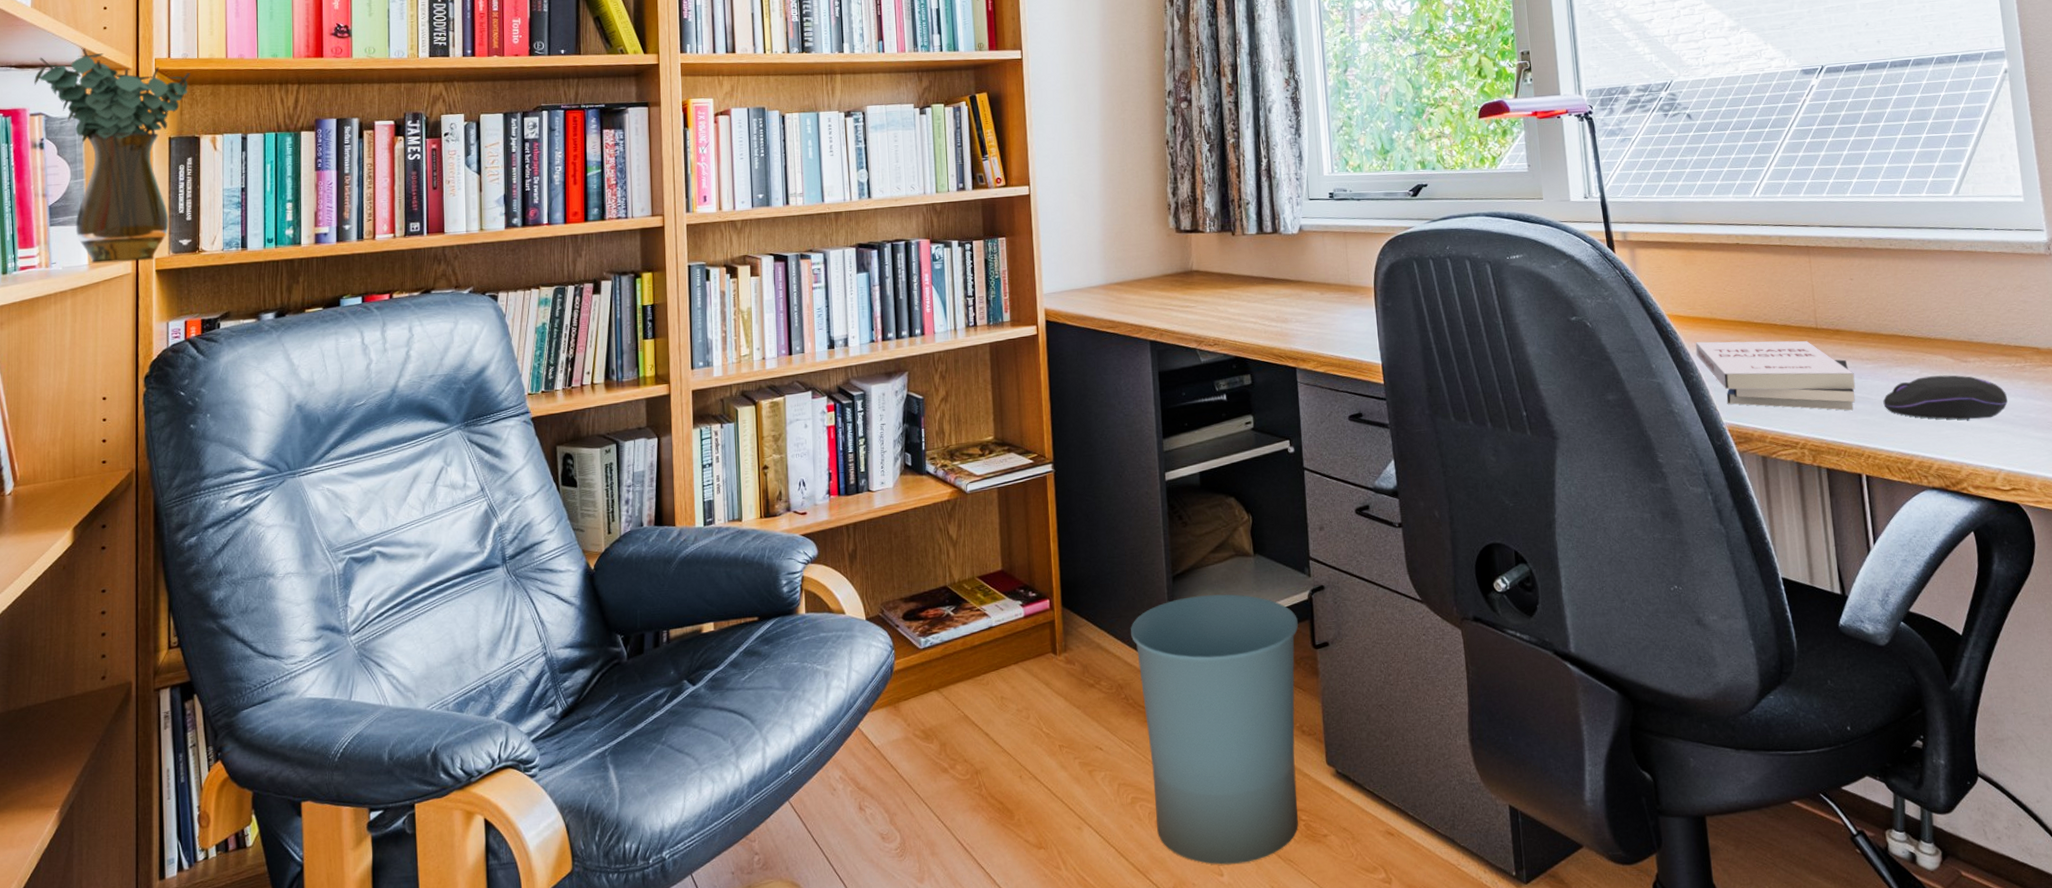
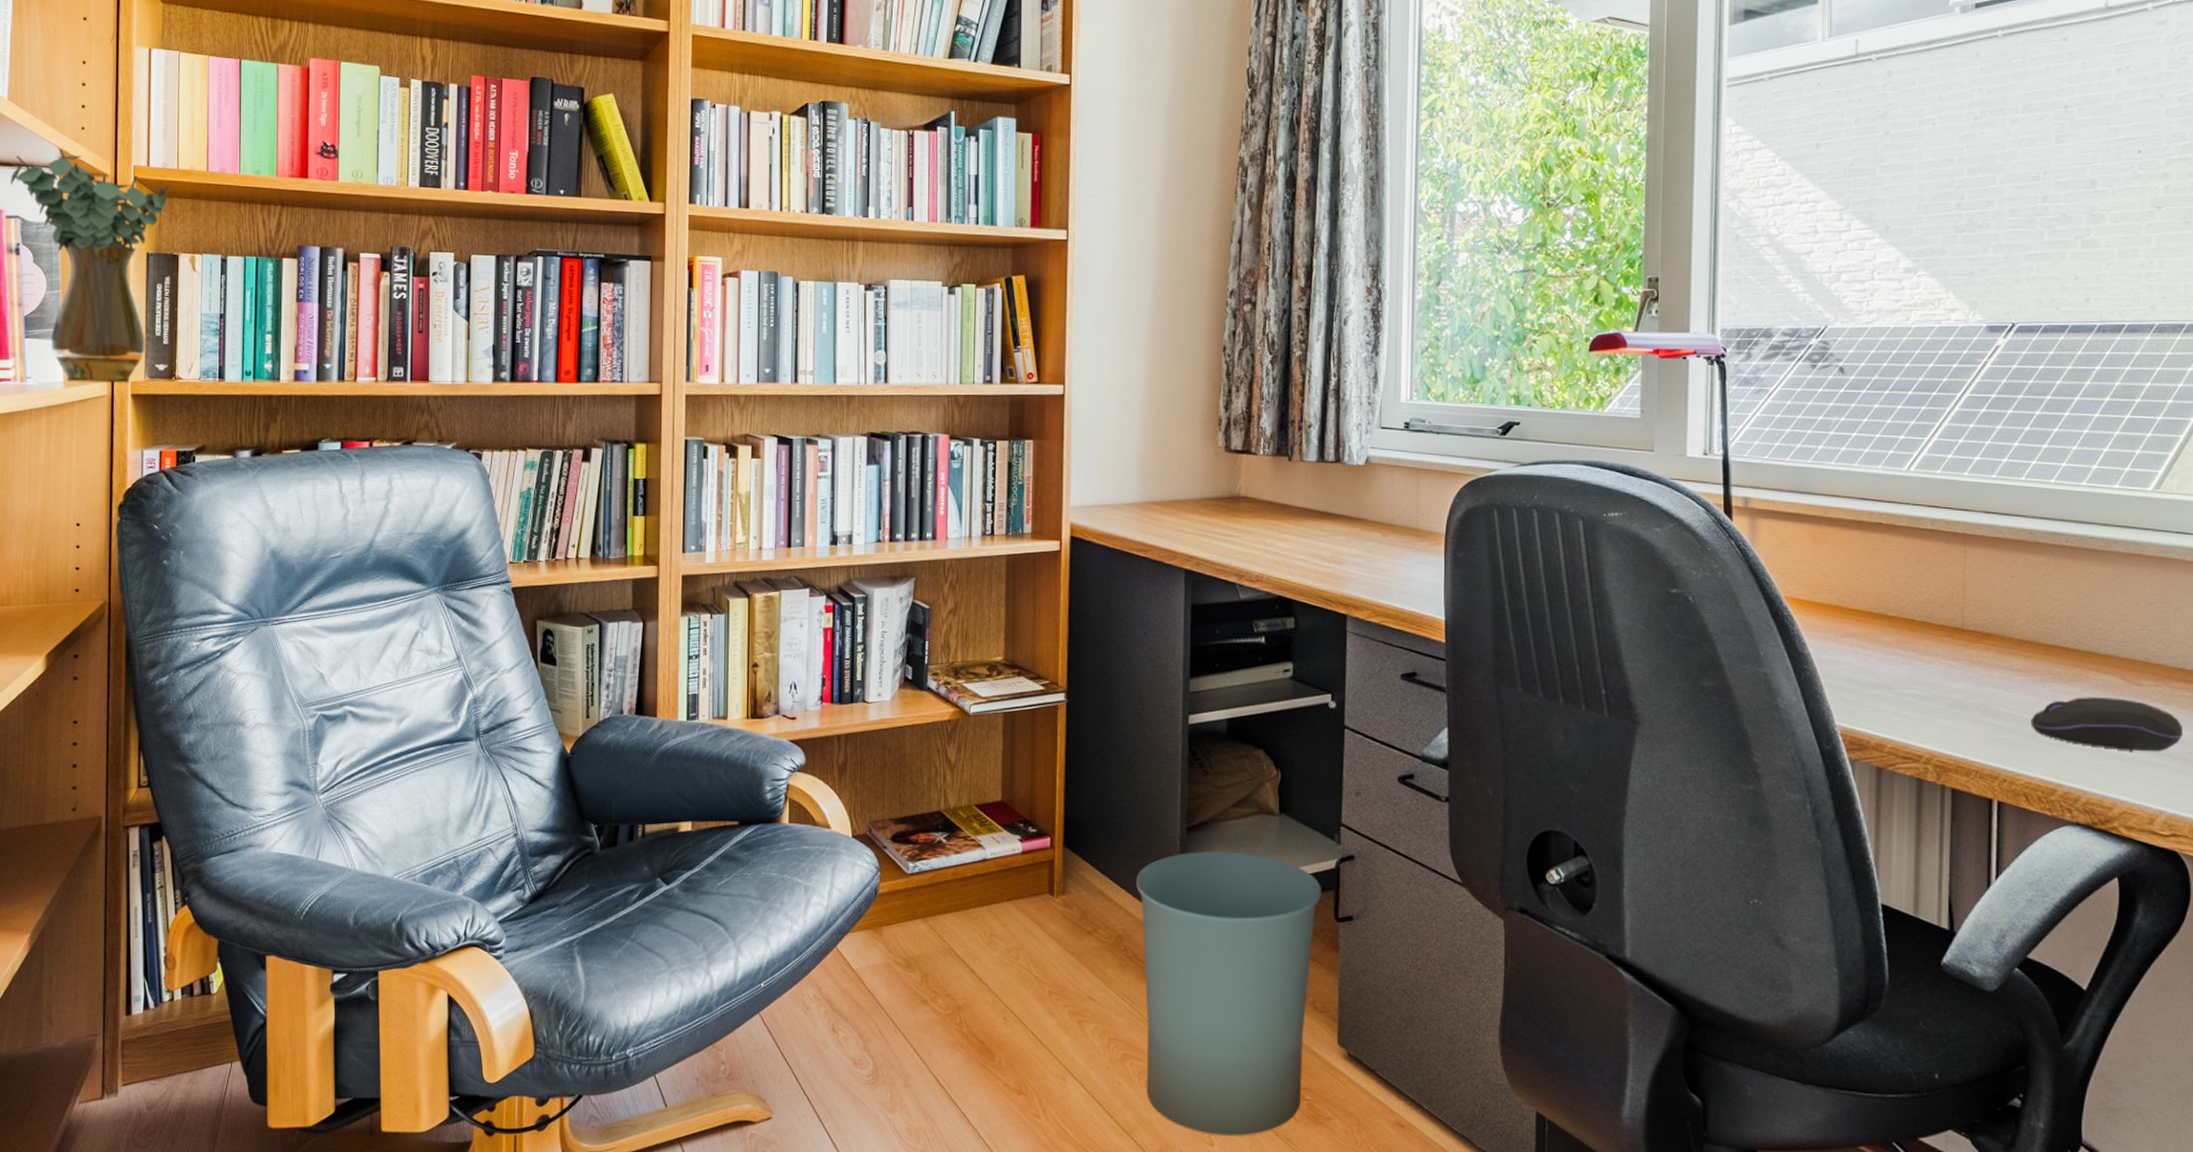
books: present [1695,340,1856,411] -> none [1813,631,2000,727]

